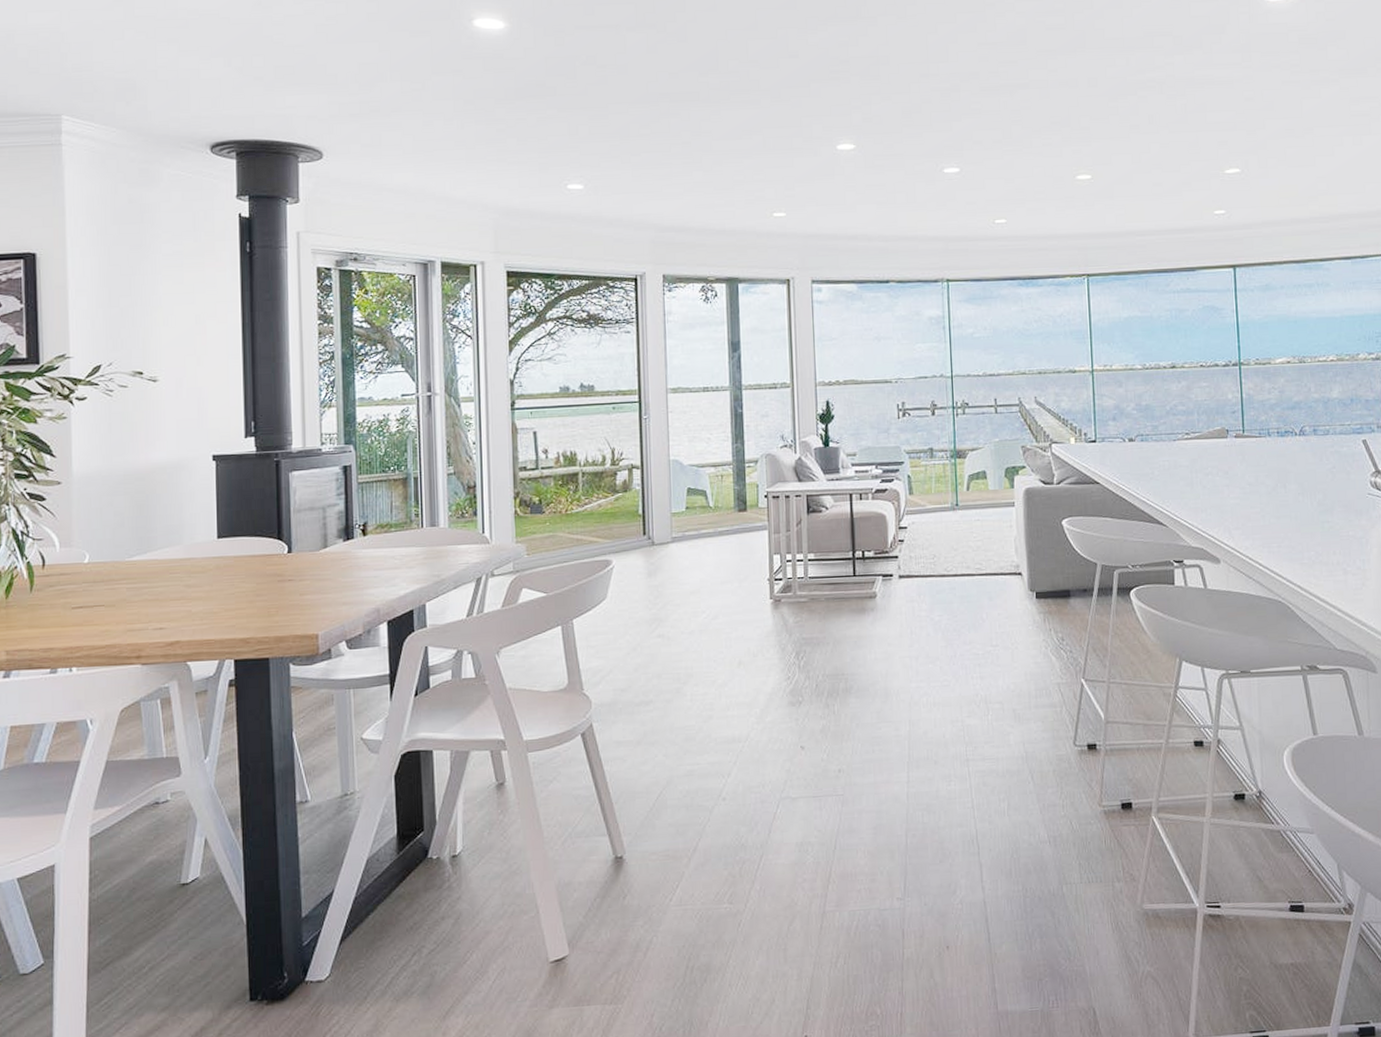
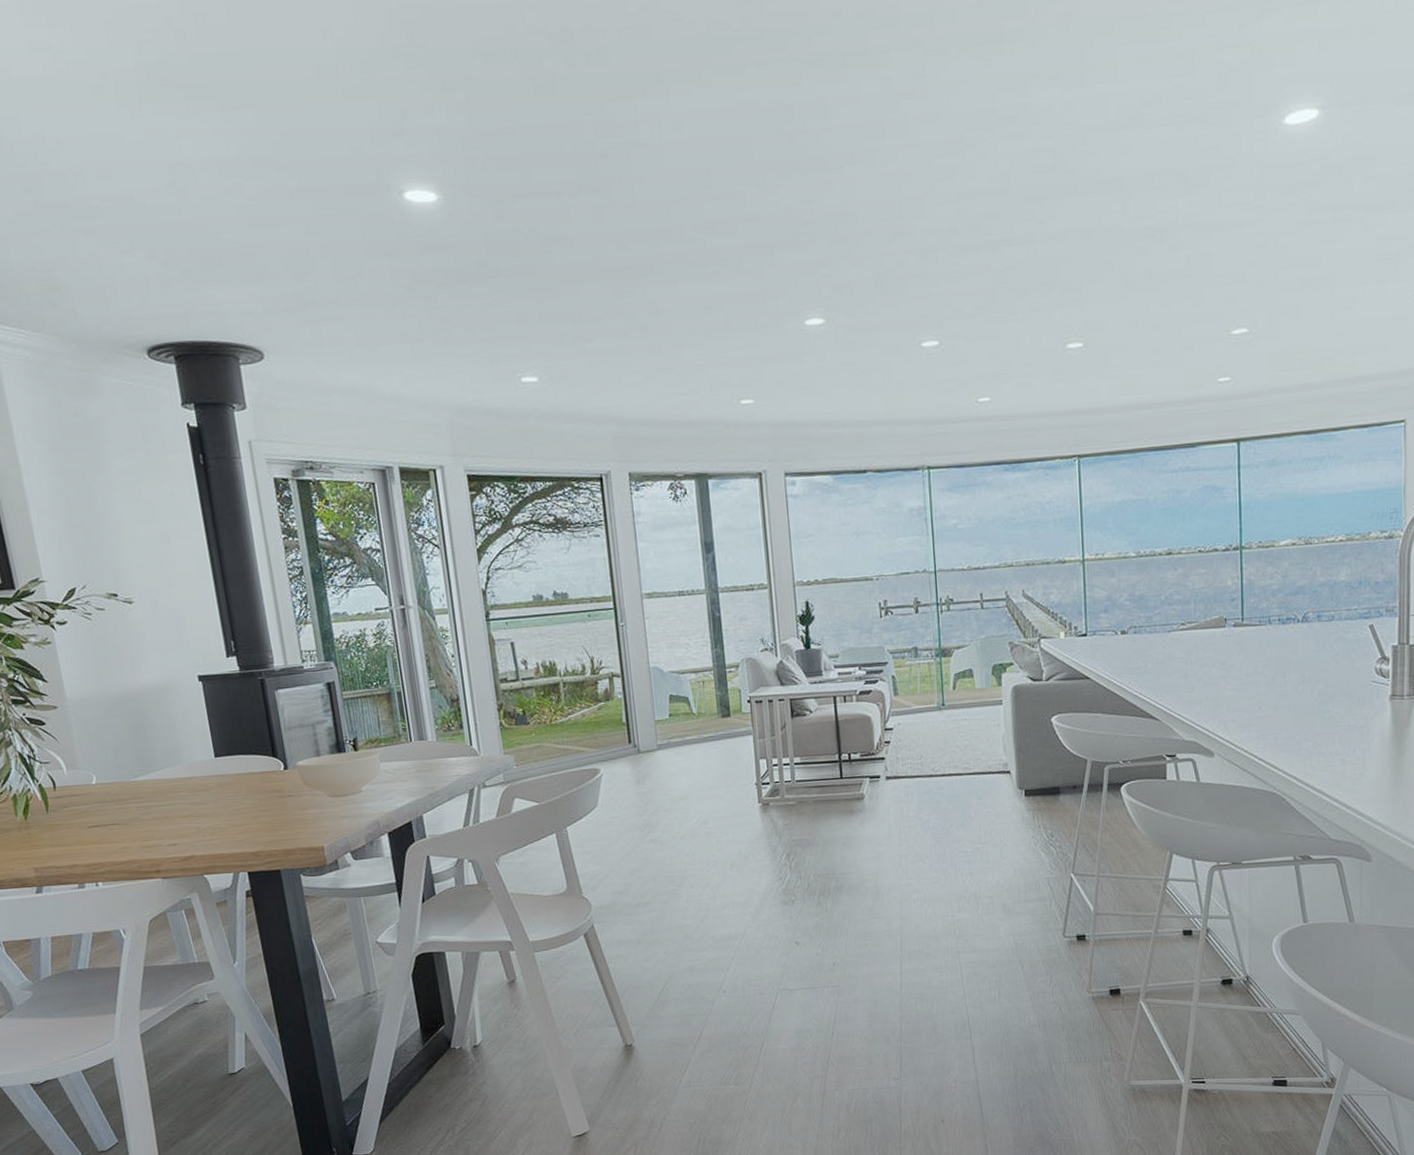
bowl: none [301,535,390,583] -> present [296,750,381,797]

